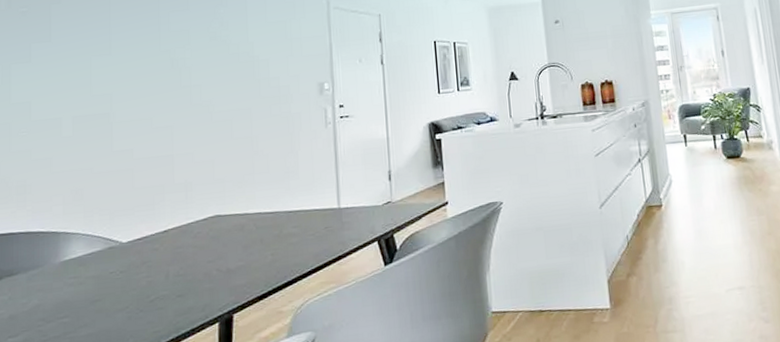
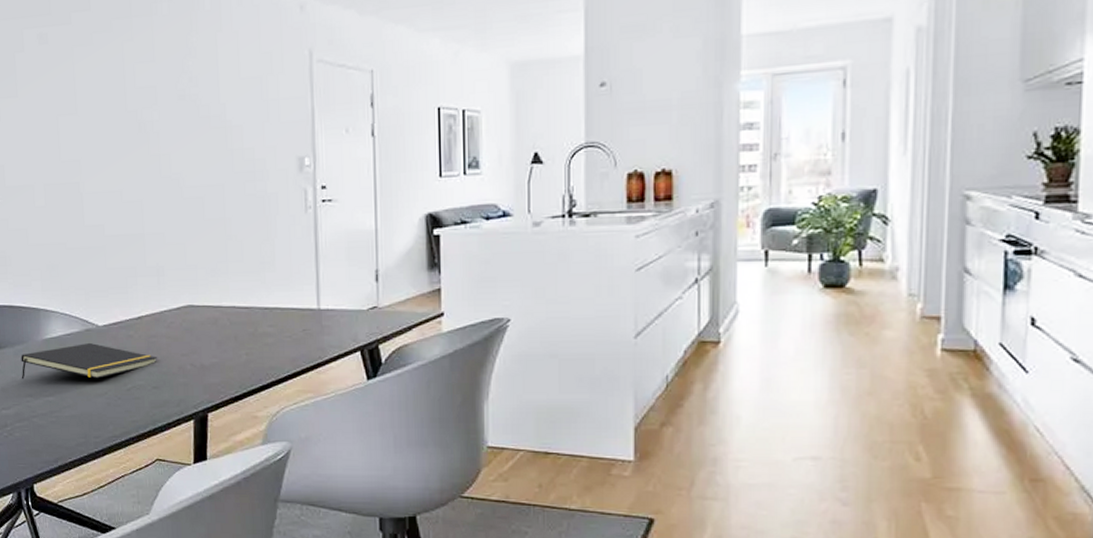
notepad: none [33,260,184,304] -> present [21,343,158,380]

